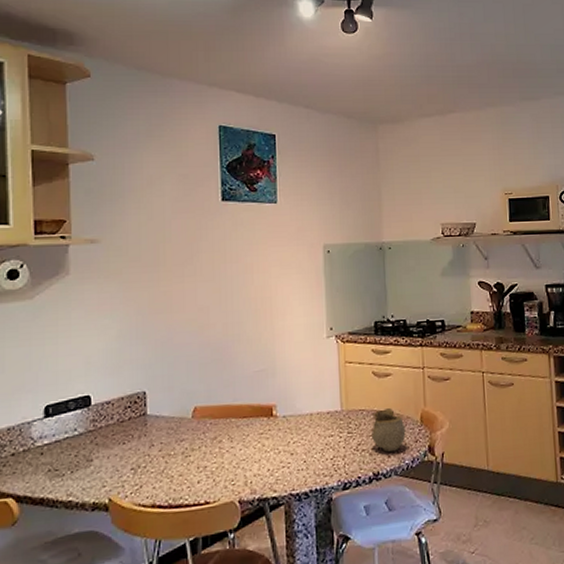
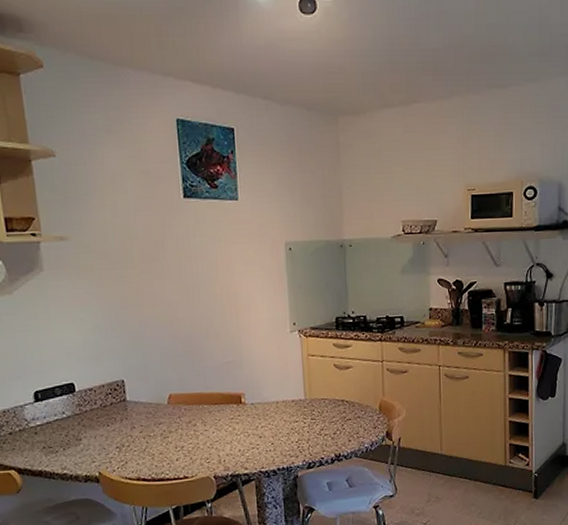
mug: present [372,408,406,452] -> none [333,398,365,436]

